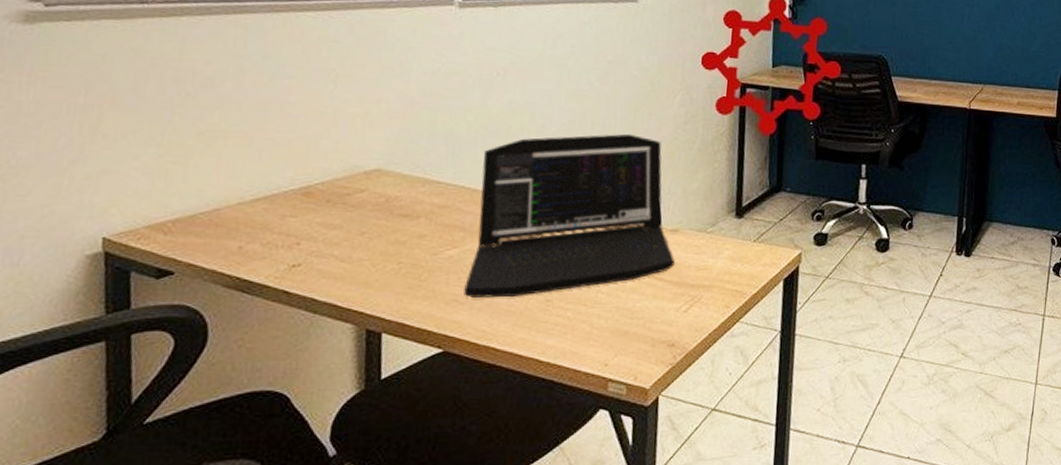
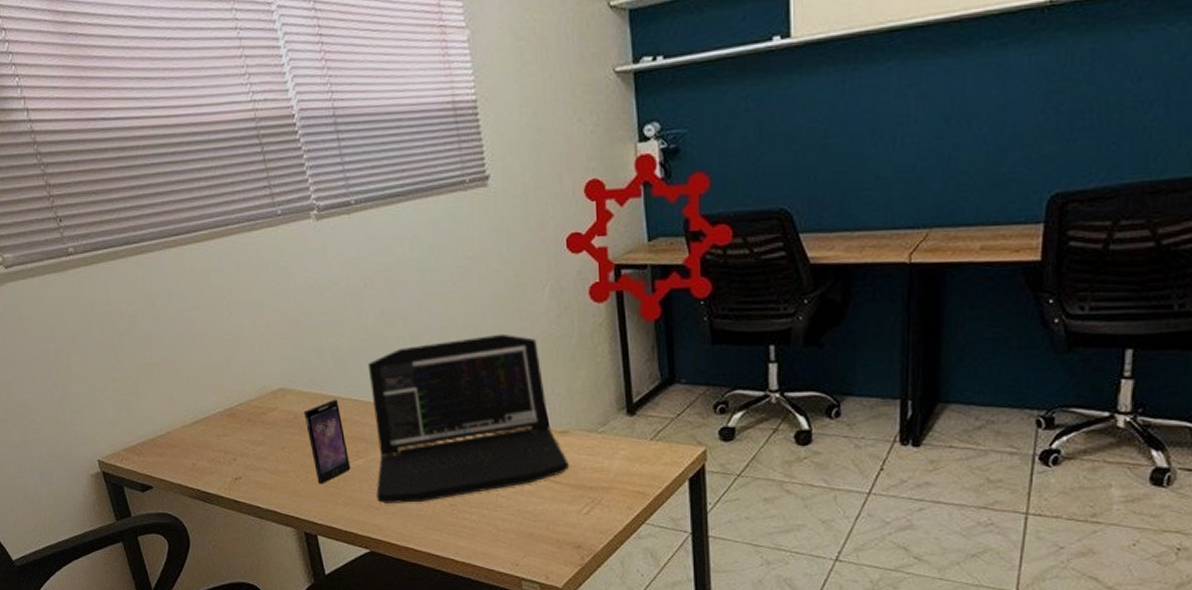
smartphone: none [396,184,443,276] -> present [303,399,351,485]

